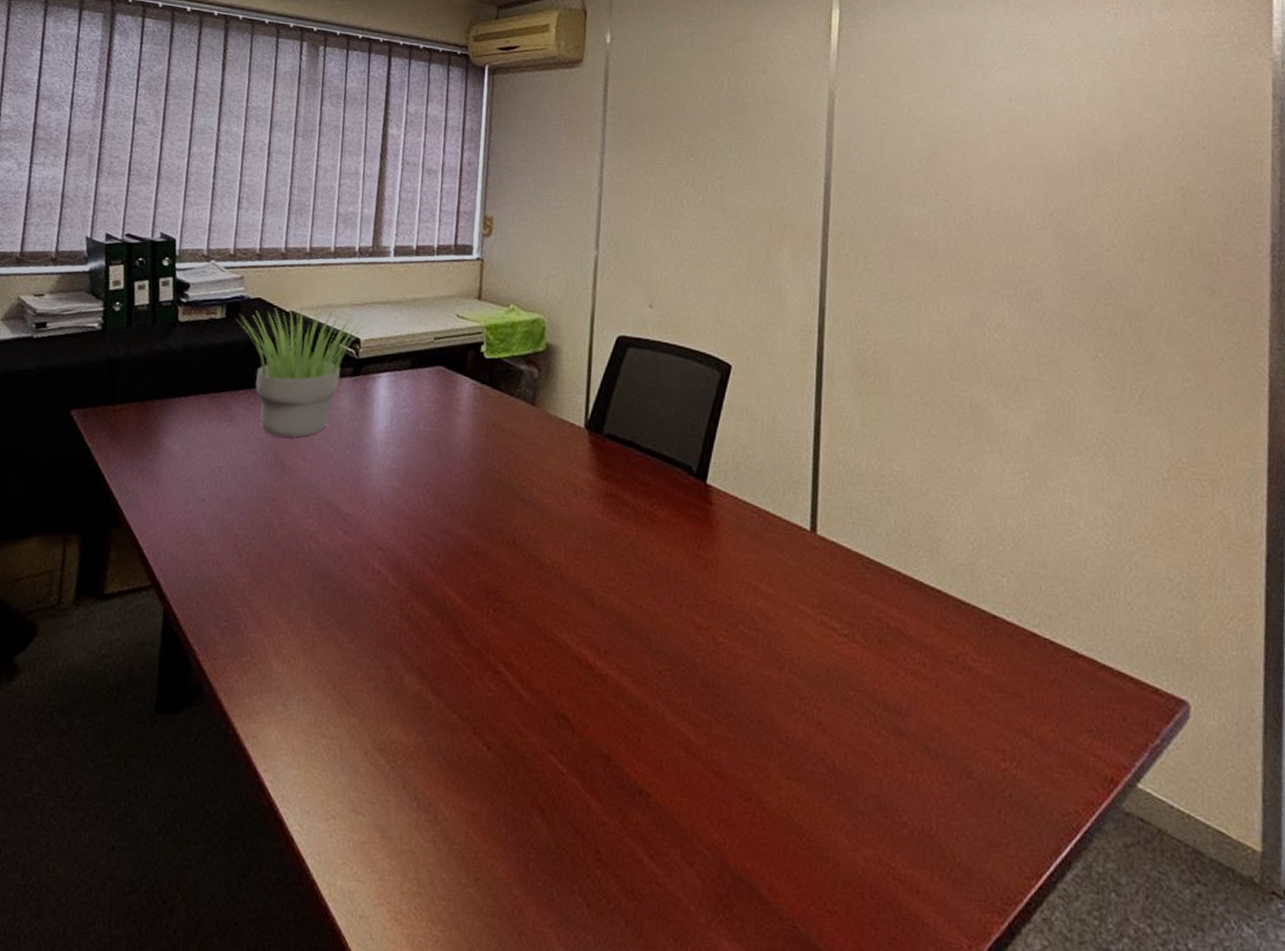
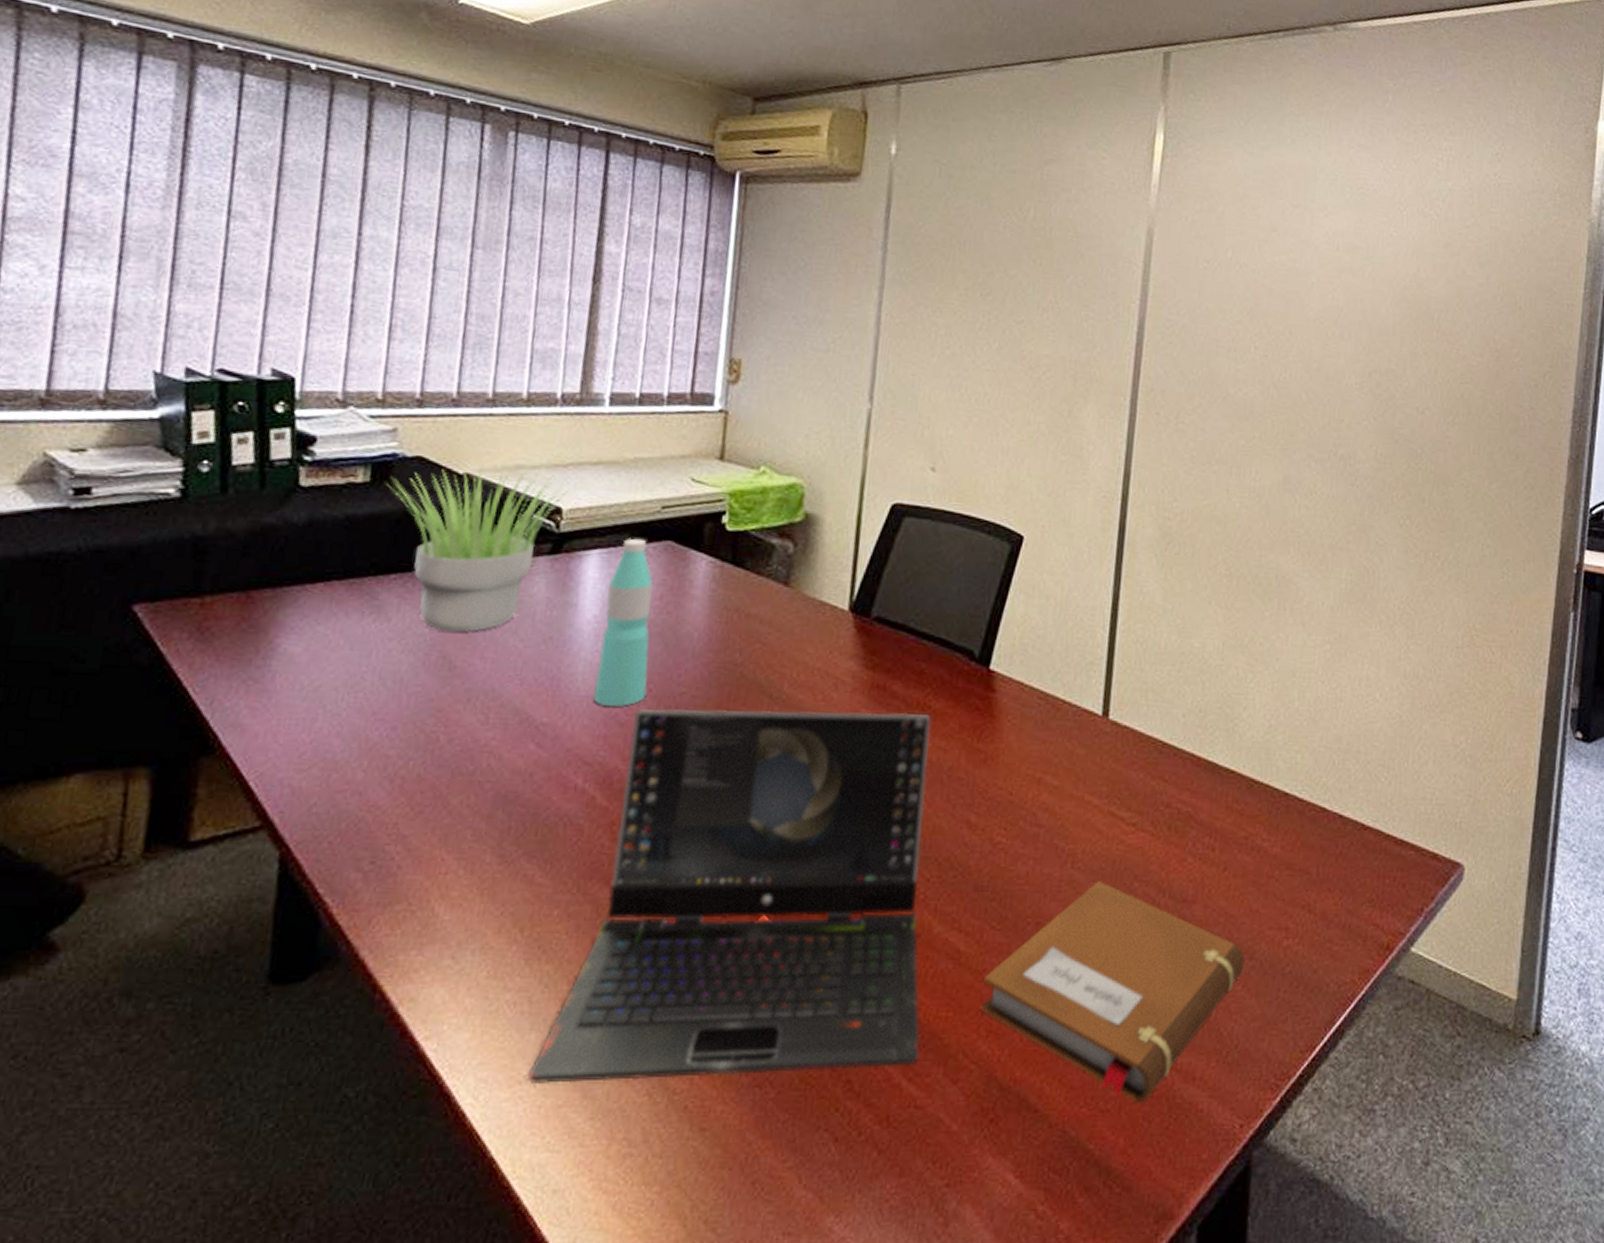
laptop computer: none [339,505,659,844] -> present [527,707,931,1085]
water bottle: none [385,363,429,503] -> present [594,537,653,707]
notebook: none [711,686,963,910] -> present [980,881,1245,1104]

